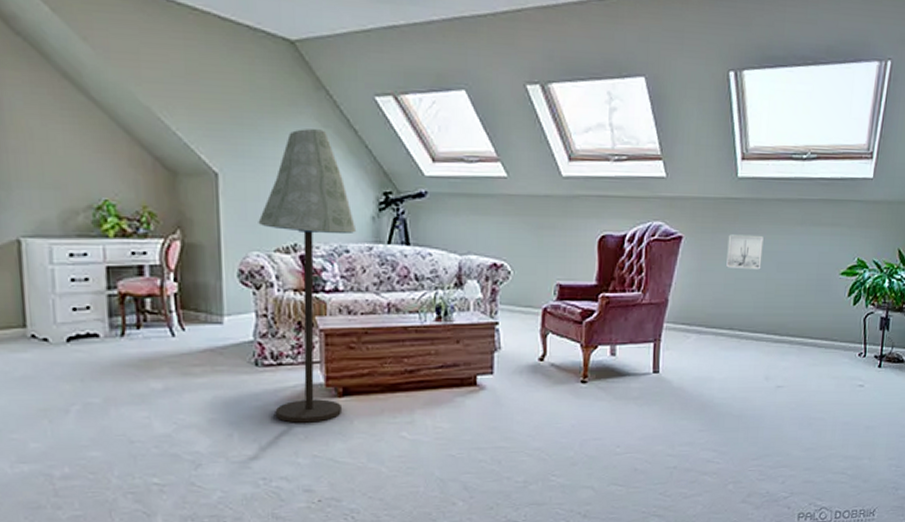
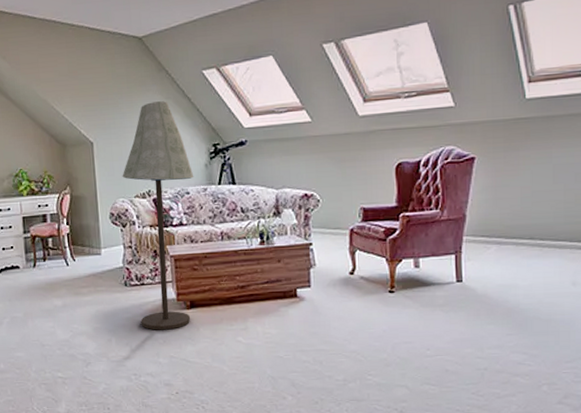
wall art: present [726,234,764,270] -> none [521,150,558,183]

